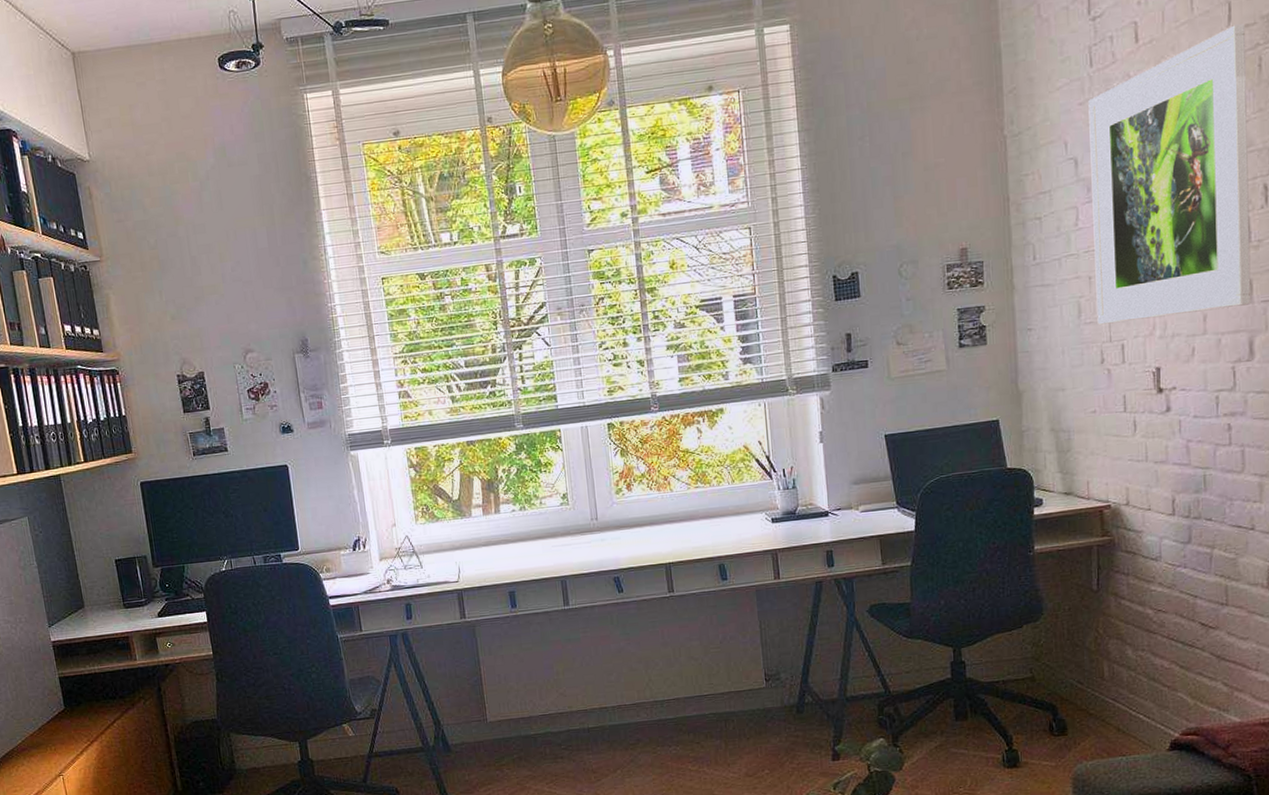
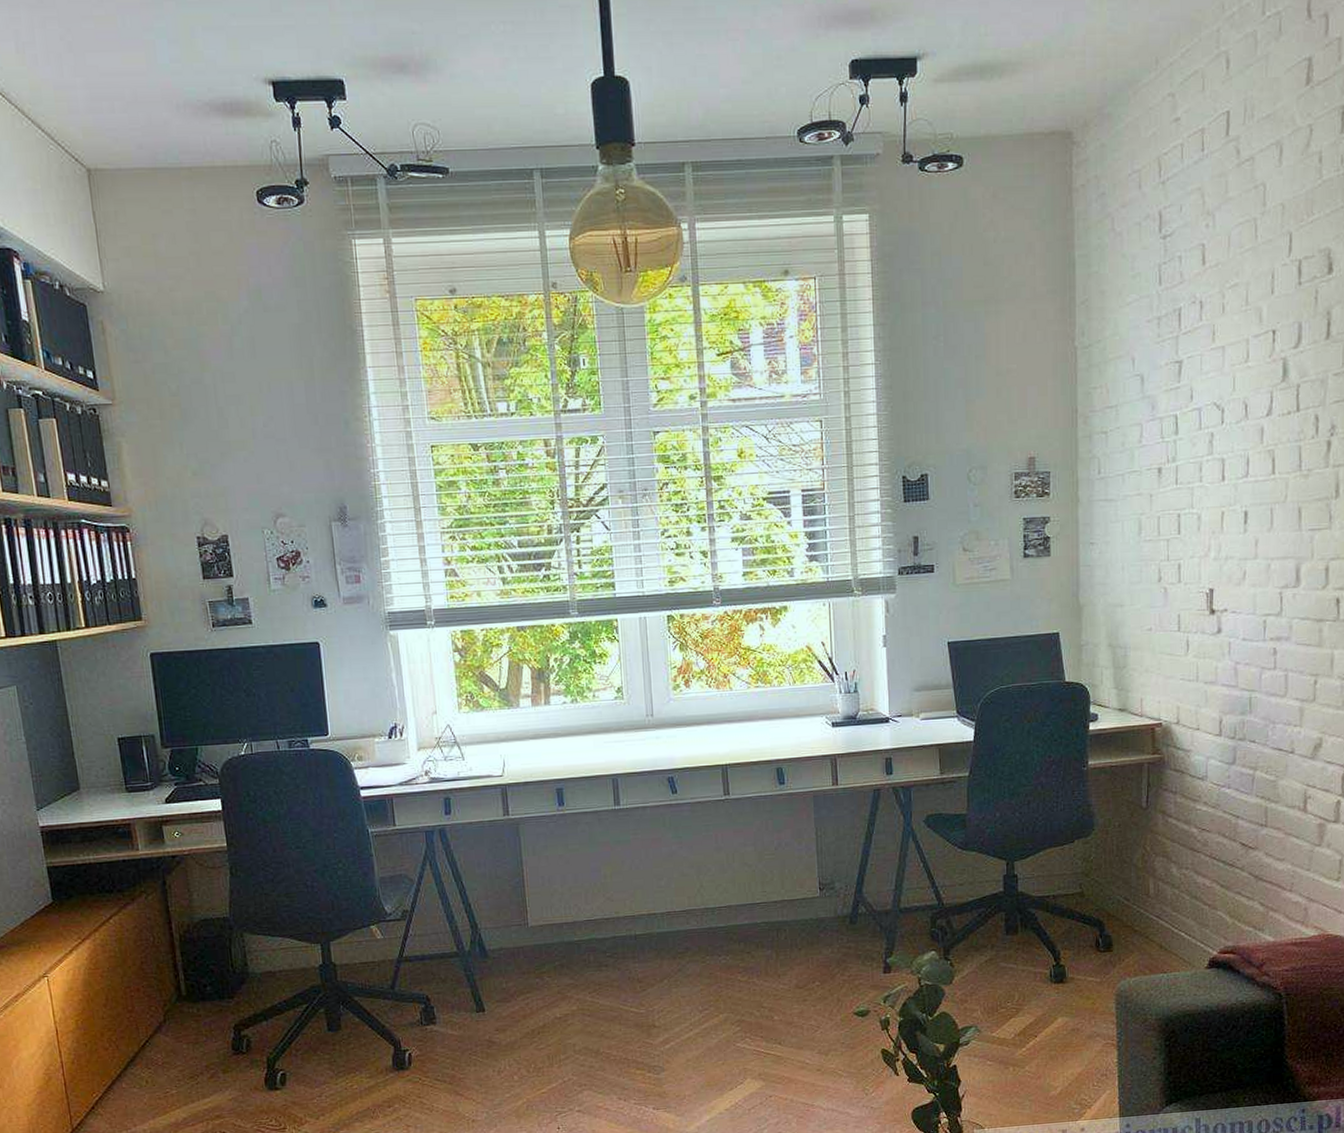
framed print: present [1088,24,1252,325] -> none [1156,256,1305,543]

